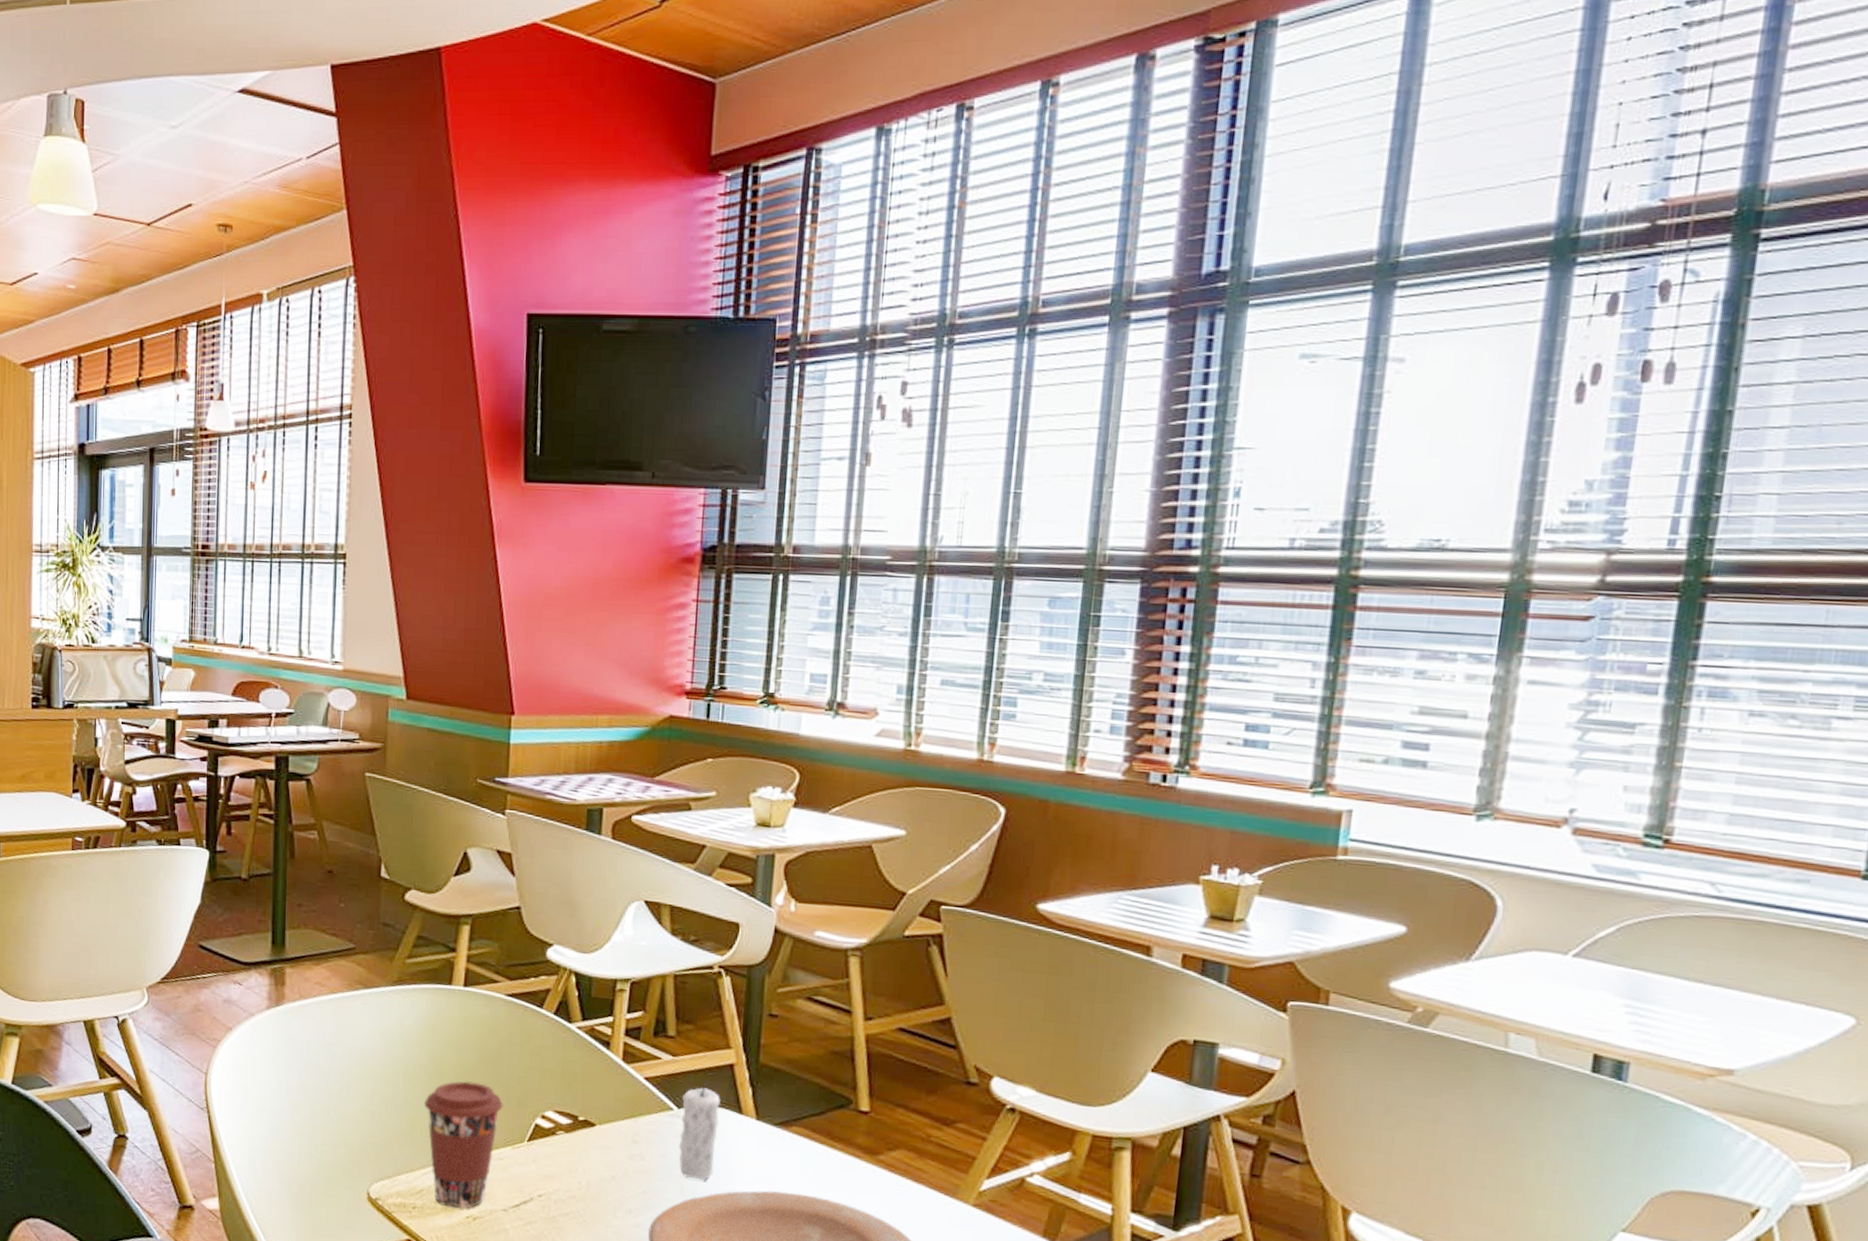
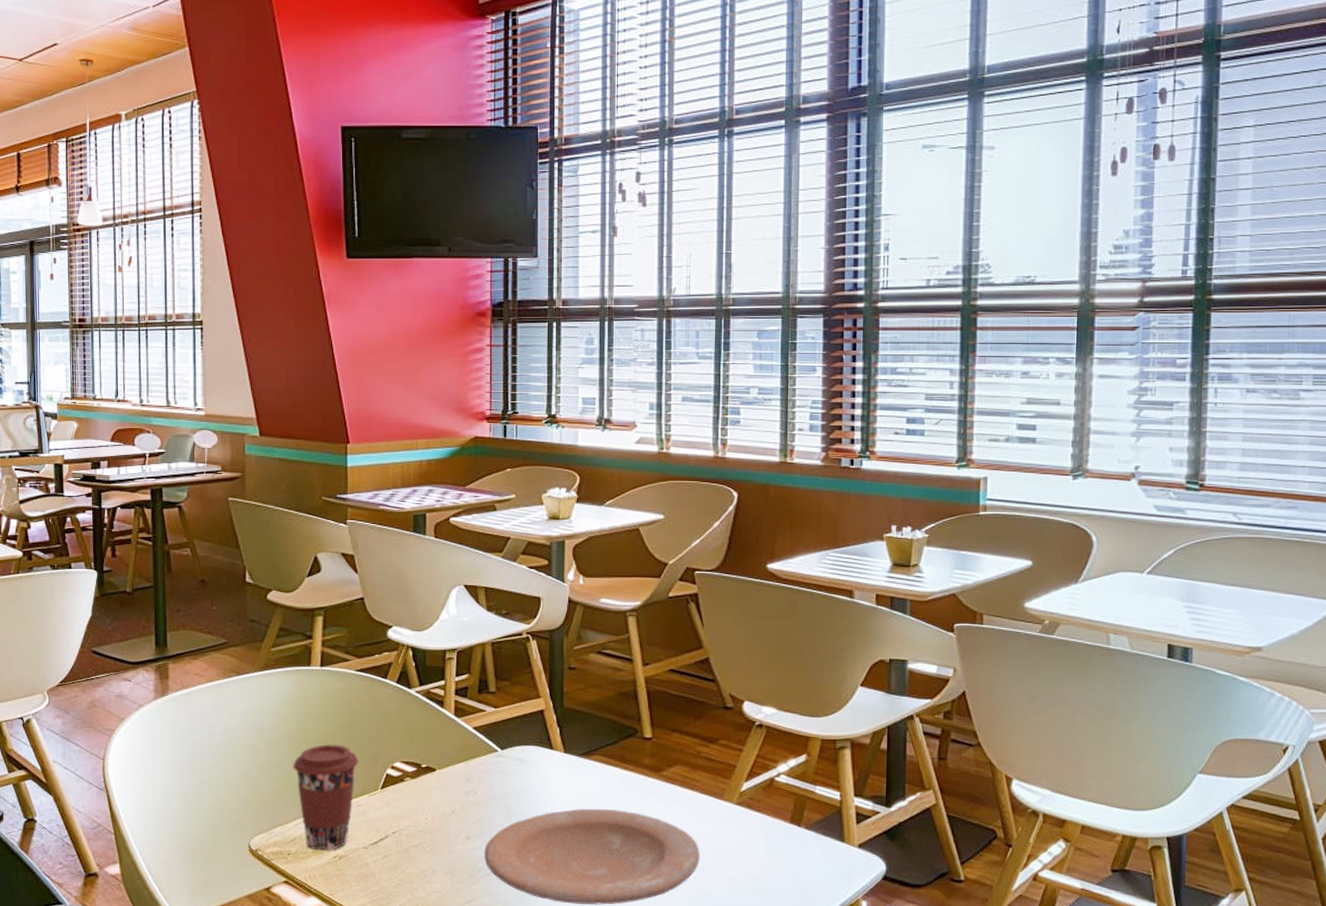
candle: present [679,1076,720,1181] -> none [504,721,535,806]

